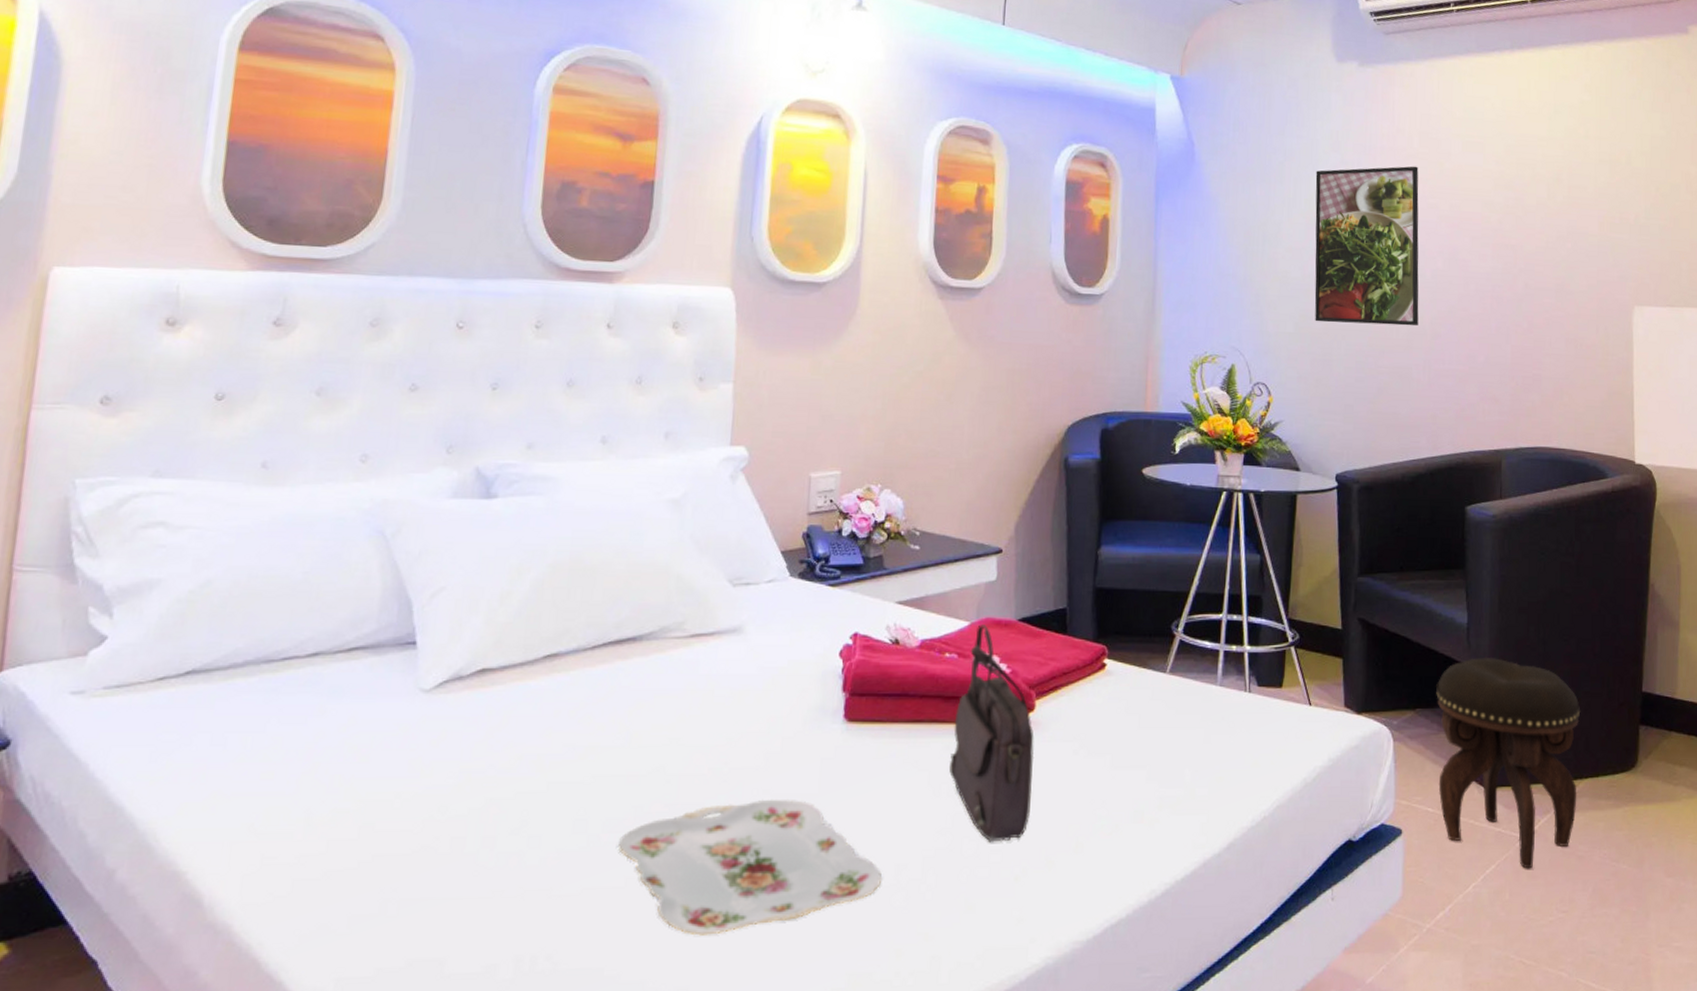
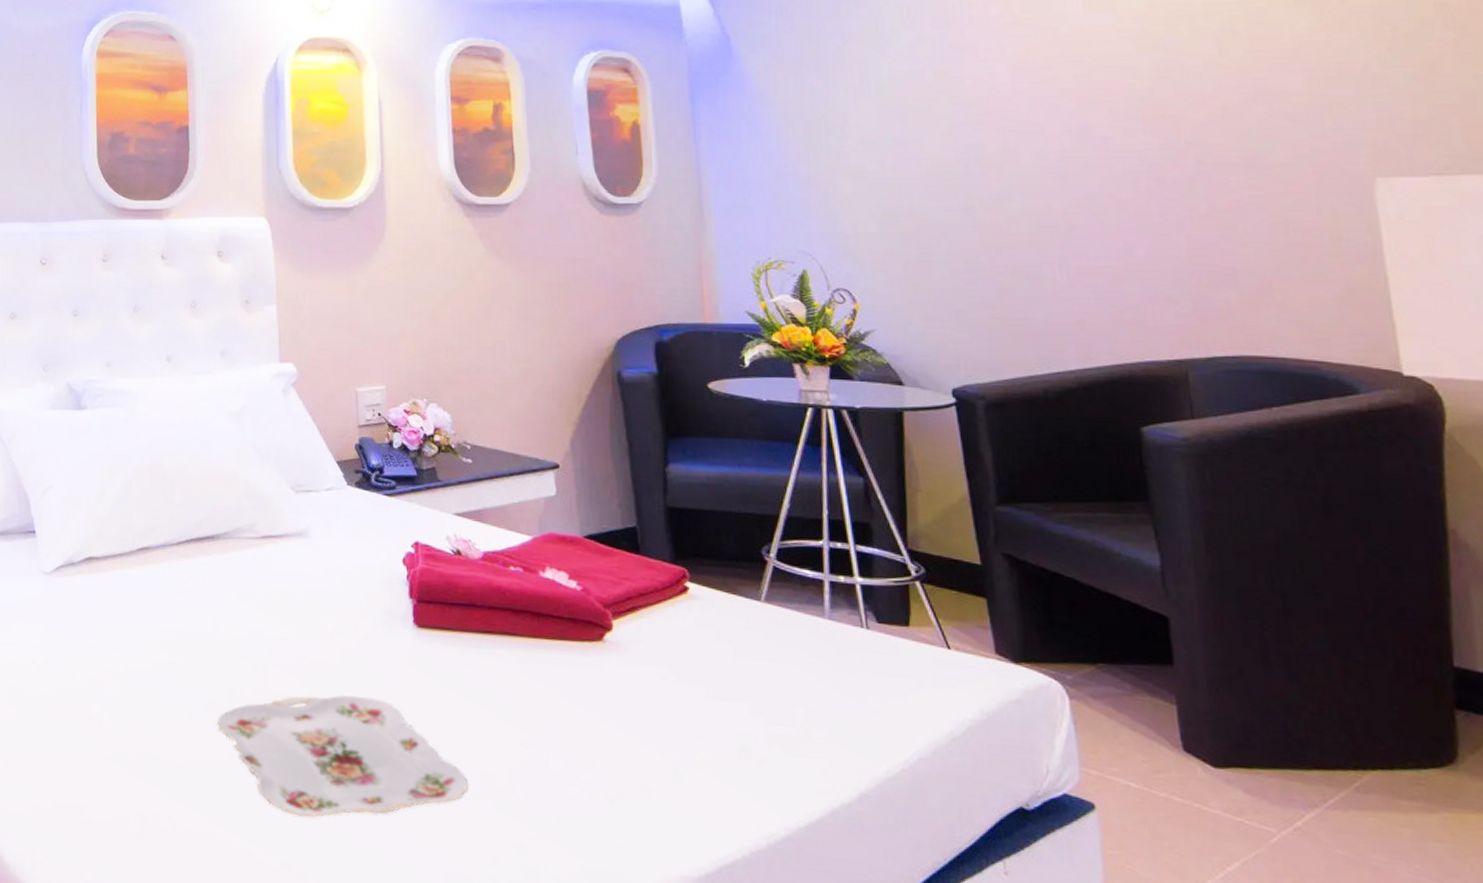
handbag: present [949,624,1035,843] -> none [526,539,619,763]
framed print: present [1314,166,1419,326] -> none [885,34,1046,219]
footstool: present [1436,656,1581,869] -> none [1123,607,1362,874]

